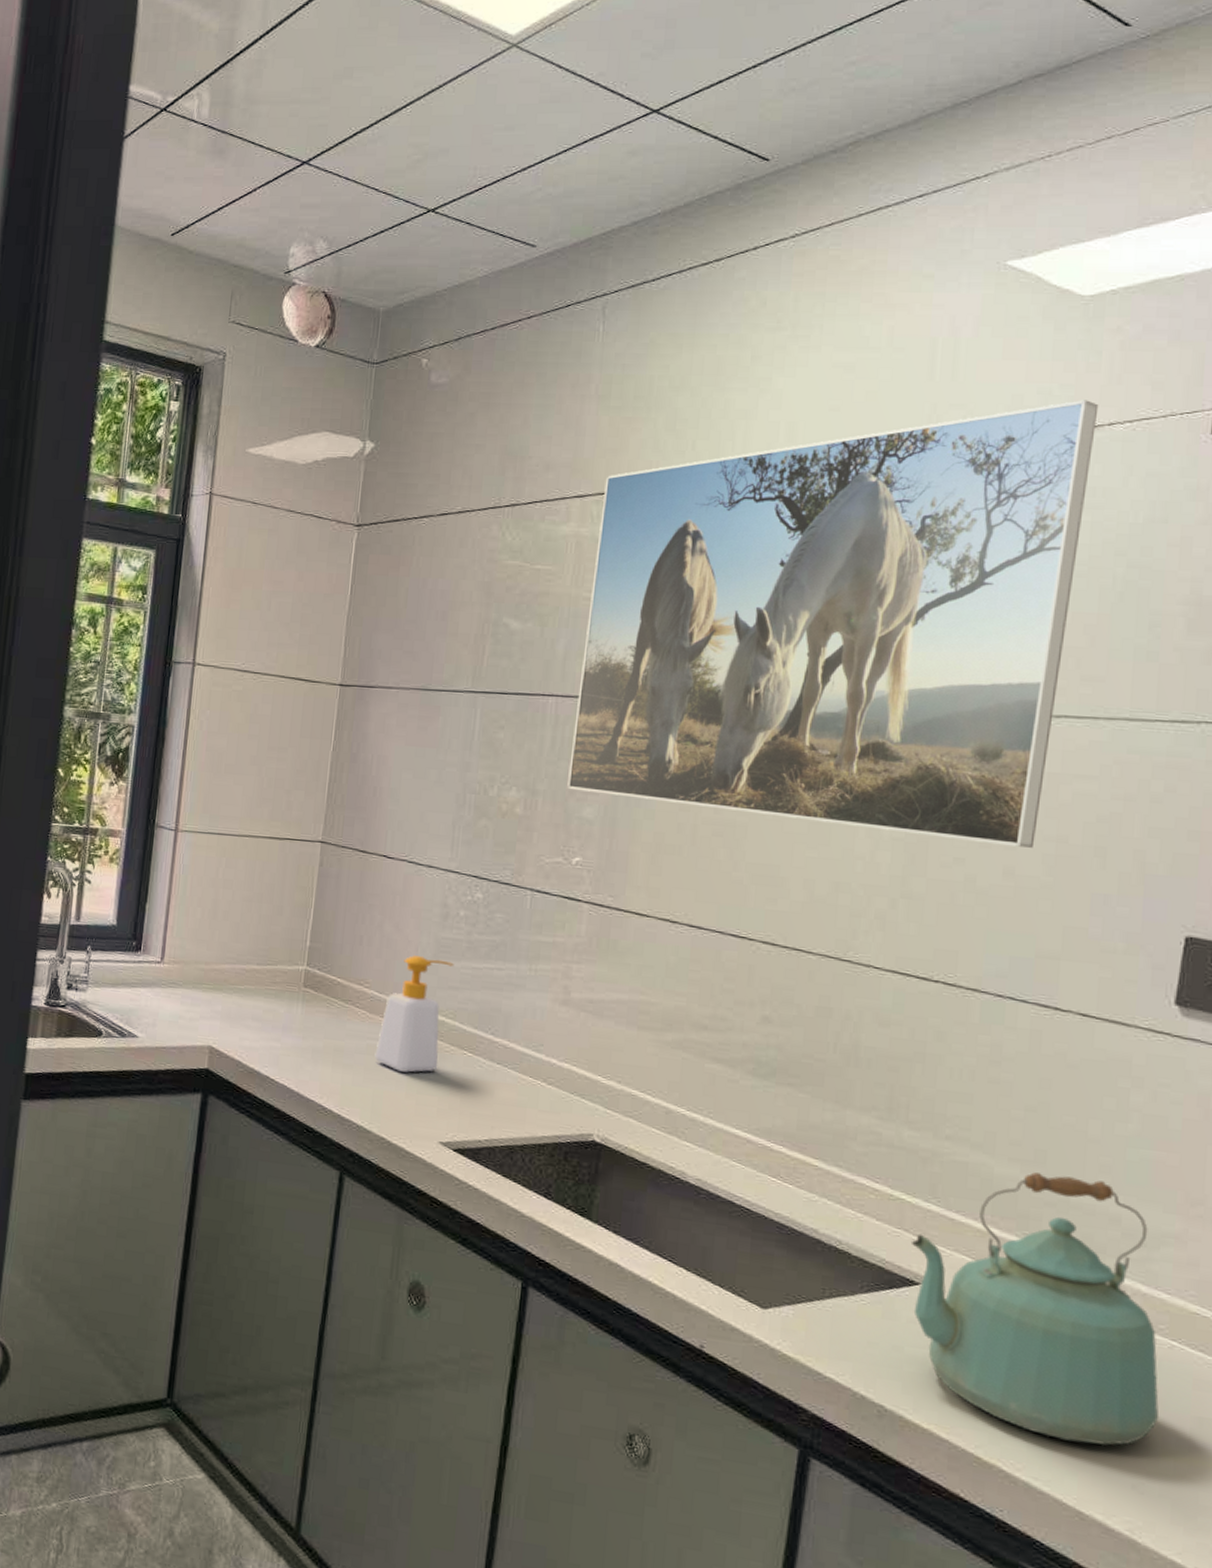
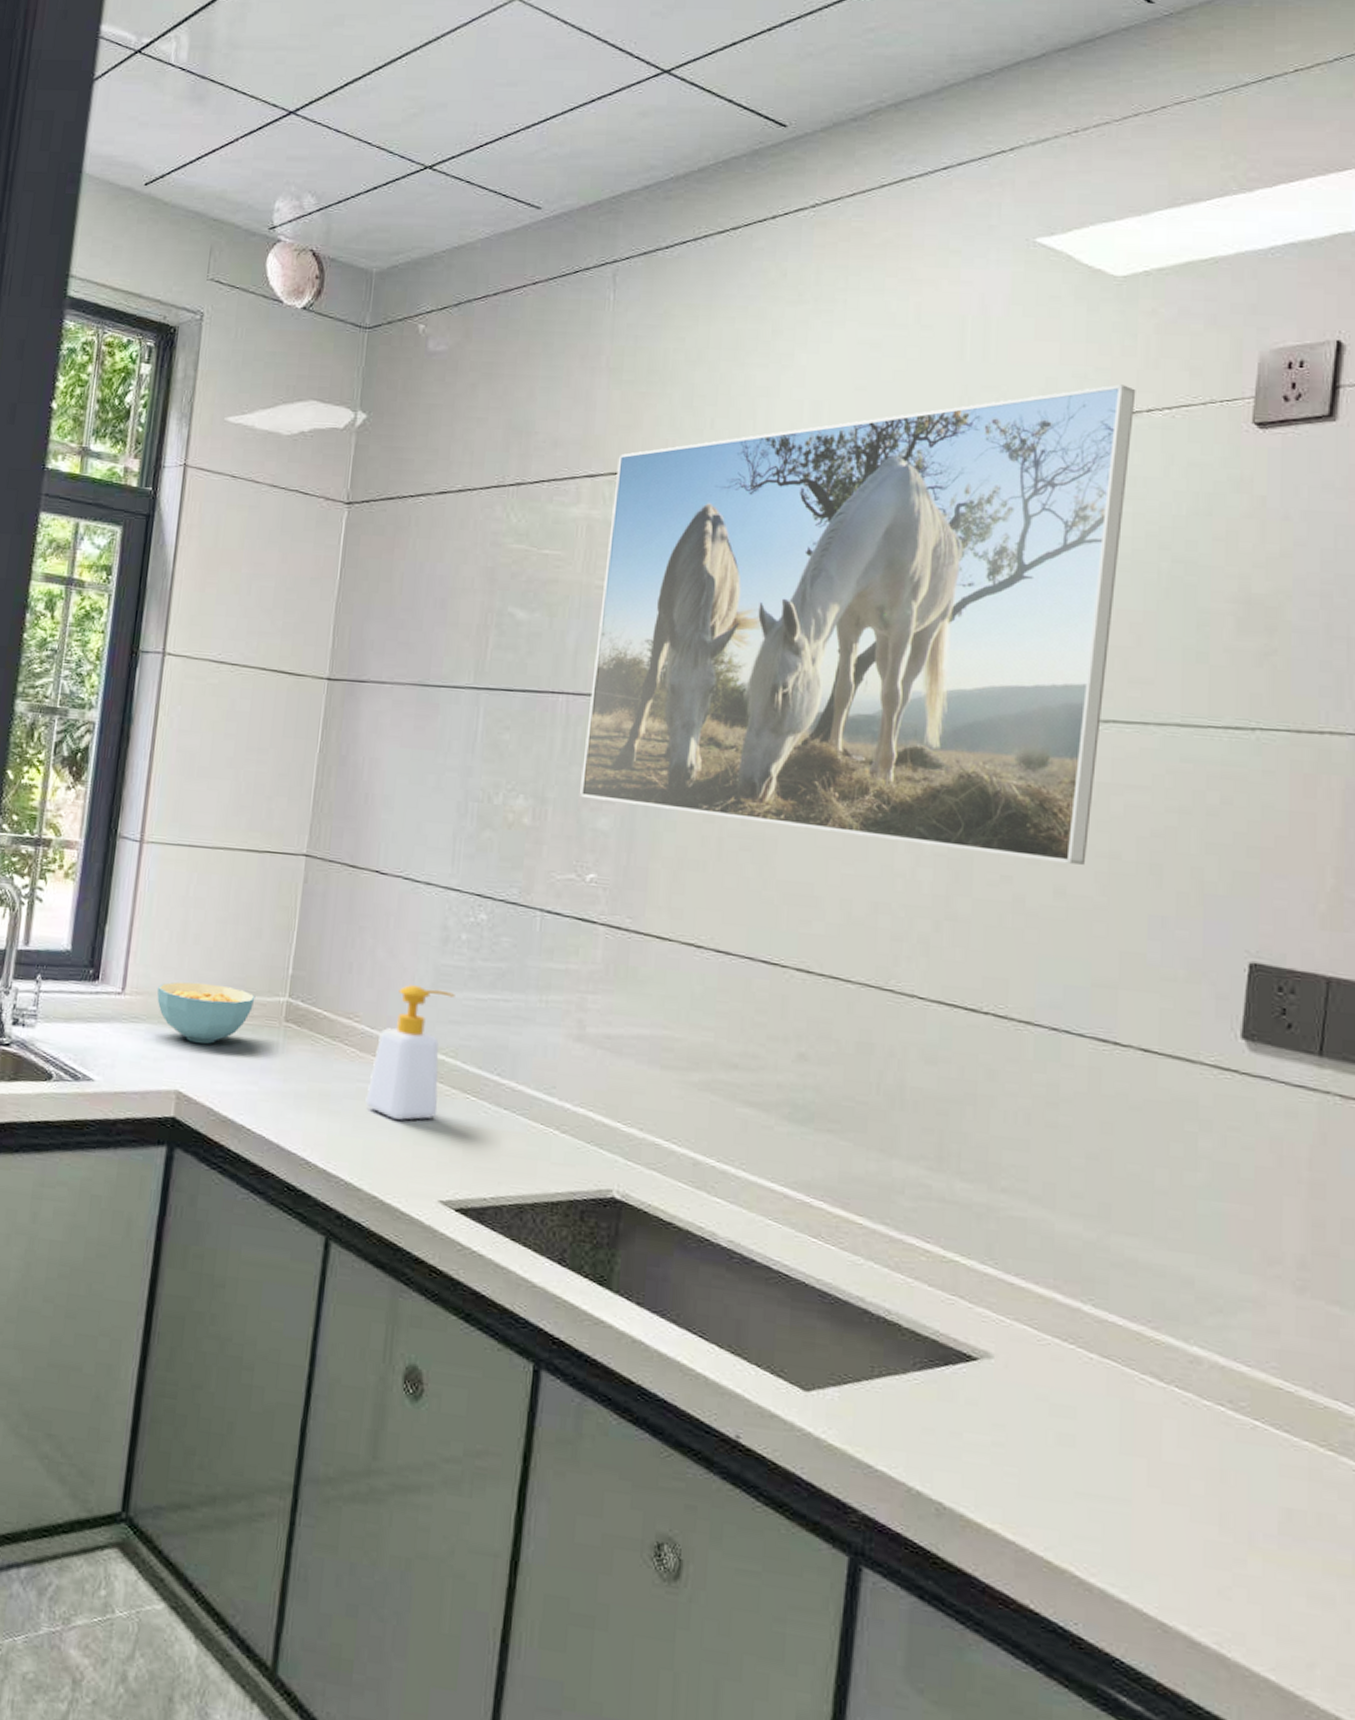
cereal bowl: none [191,952,278,1006] -> present [157,981,255,1044]
kettle: present [910,1172,1160,1446] -> none [966,1229,1245,1544]

